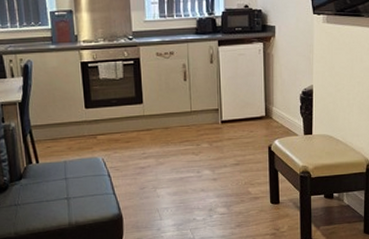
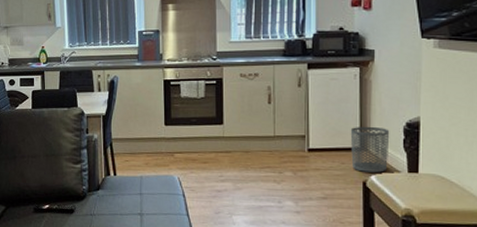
waste bin: none [257,96,289,138] -> present [350,126,390,173]

